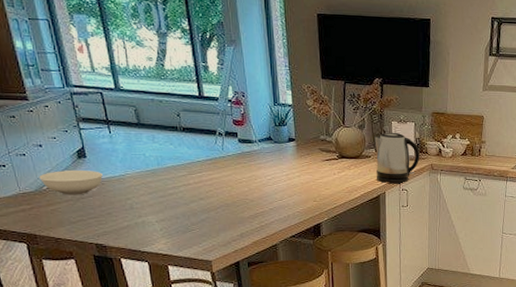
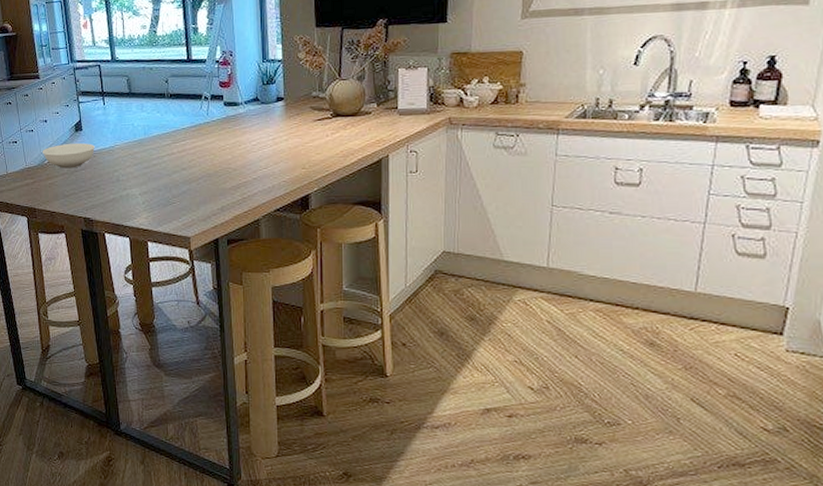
kettle: present [374,132,420,184] -> none [376,81,434,145]

